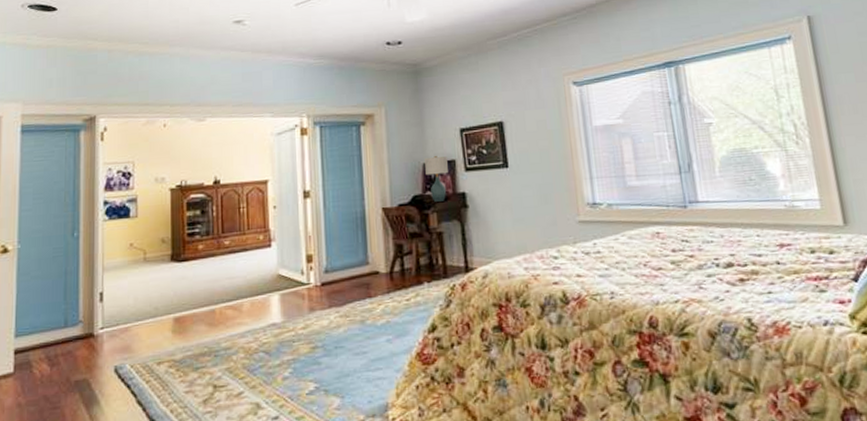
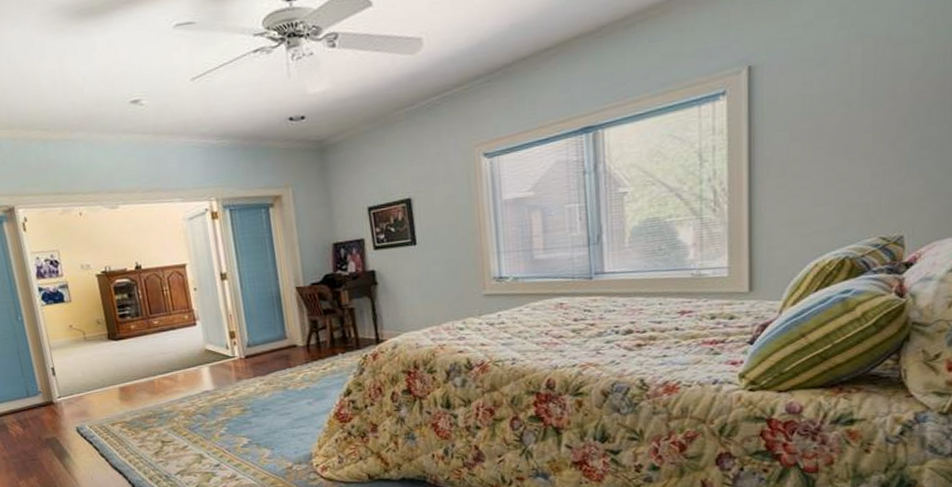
table lamp: present [425,156,448,202] -> none [334,235,358,280]

